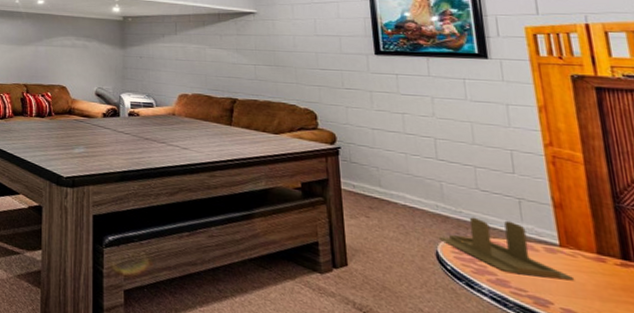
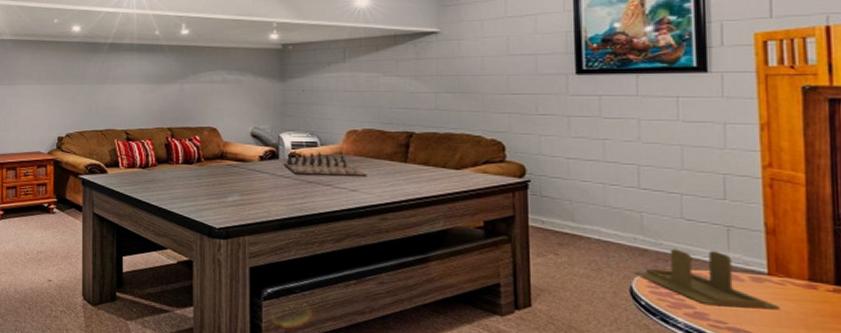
chess set: none [123,112,197,137] -> present [283,151,367,178]

